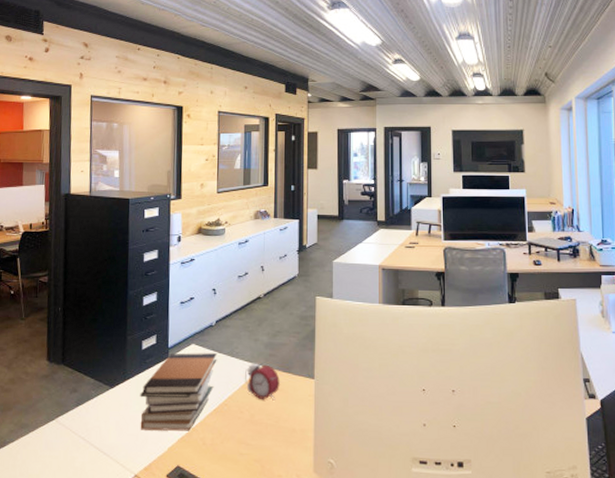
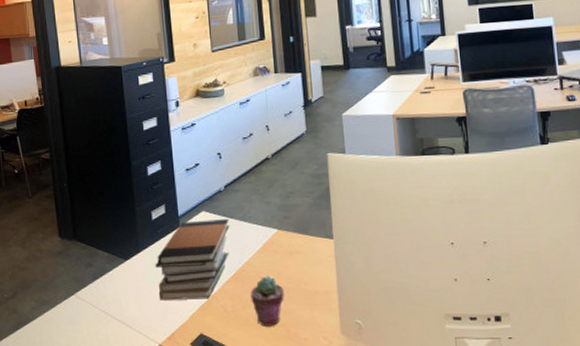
potted succulent: none [230,410,263,462] -> present [250,275,285,326]
alarm clock: present [245,363,280,401] -> none [260,226,298,264]

